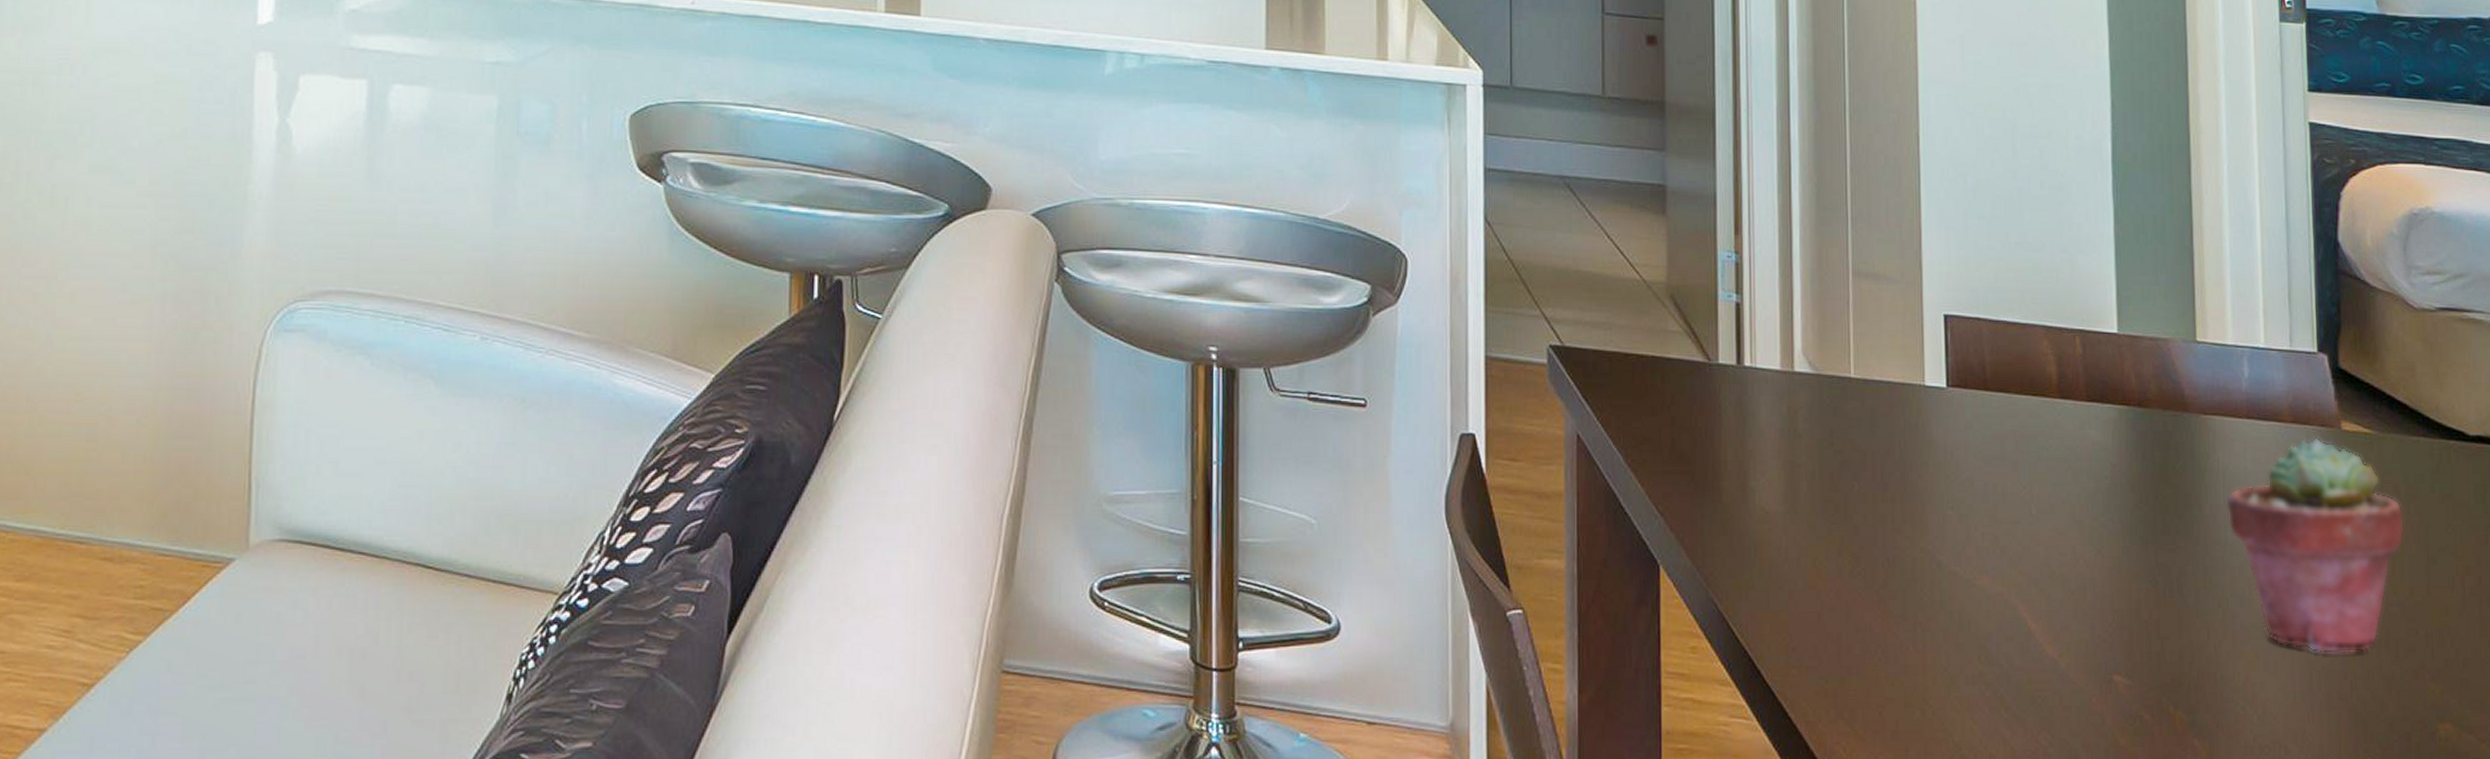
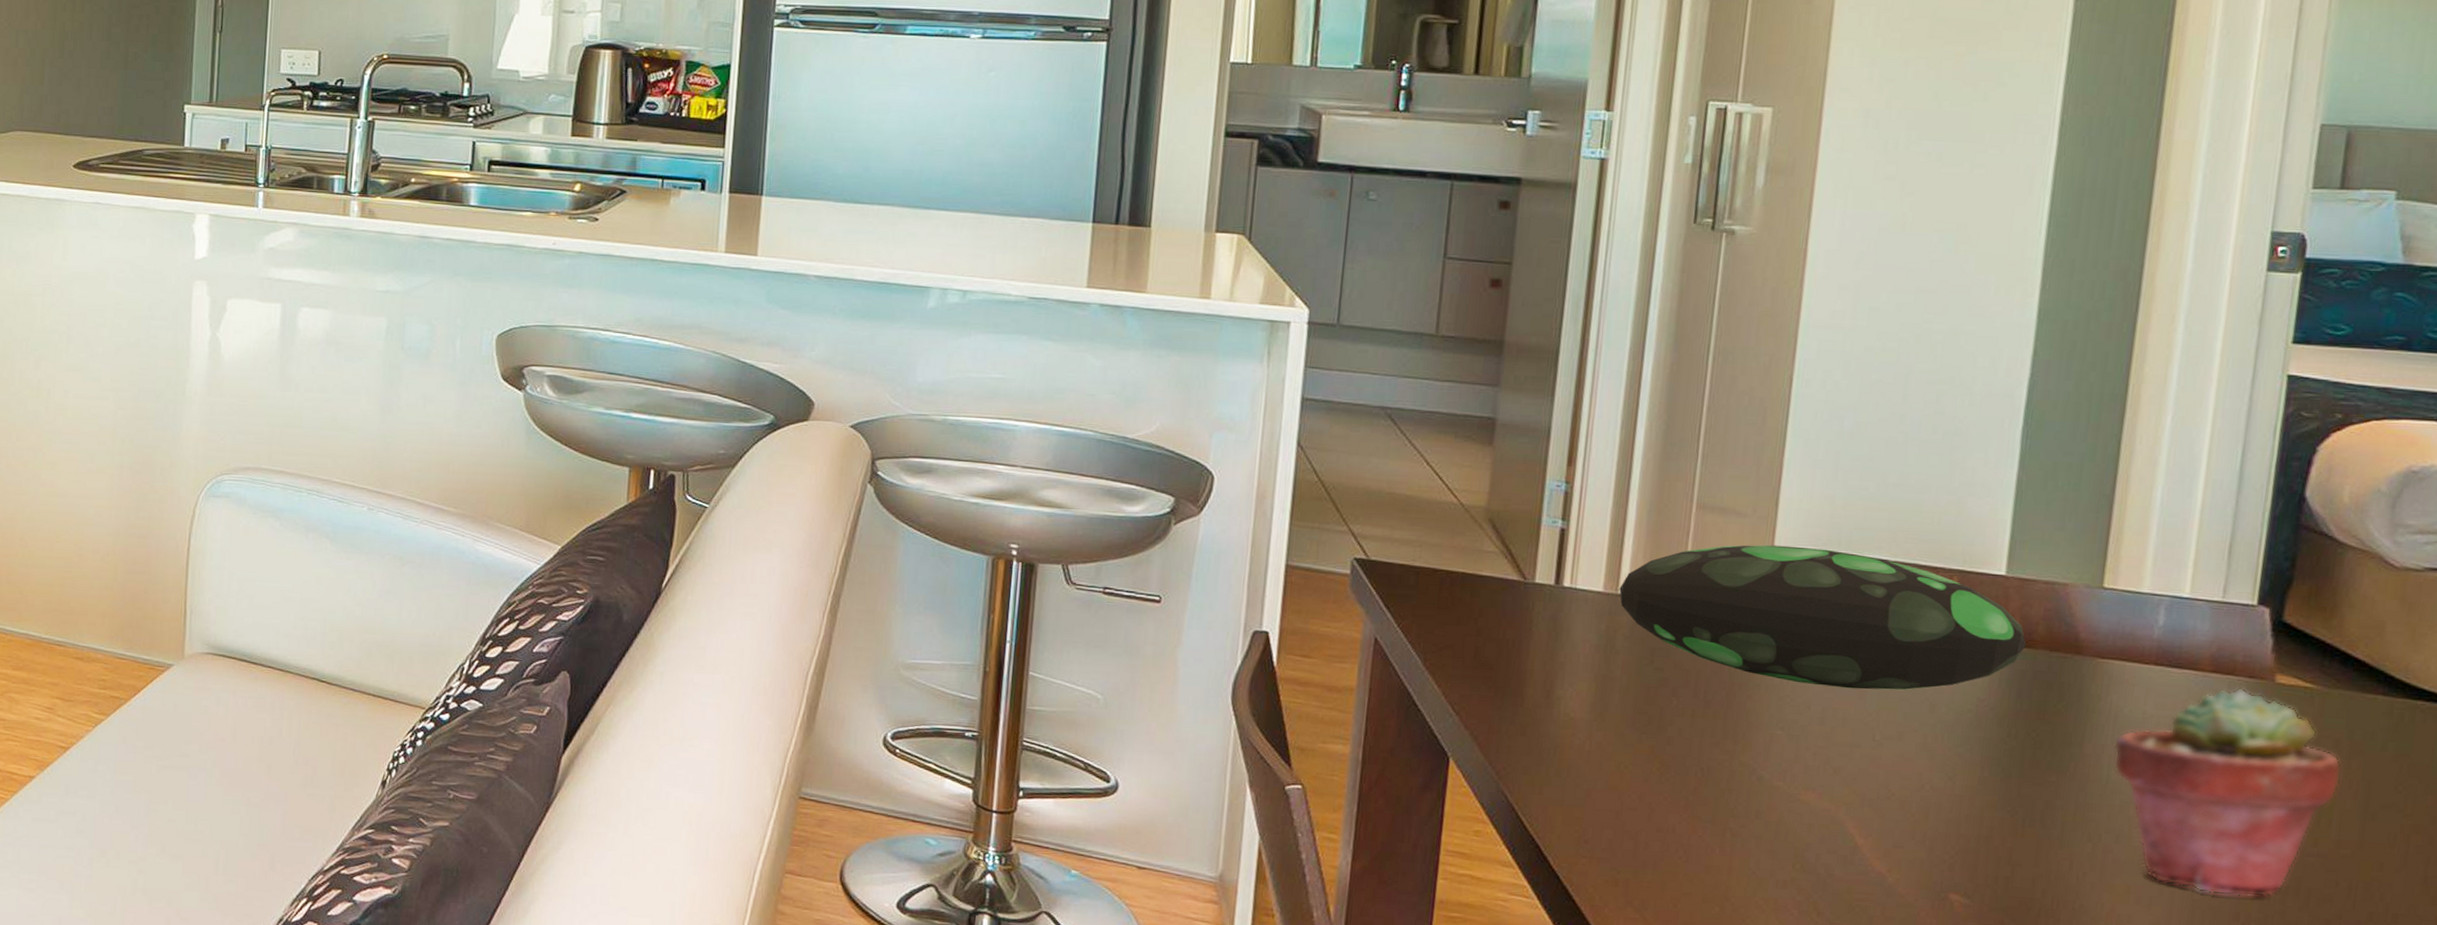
decorative egg: none [1794,311,2143,461] -> present [1619,544,2027,690]

